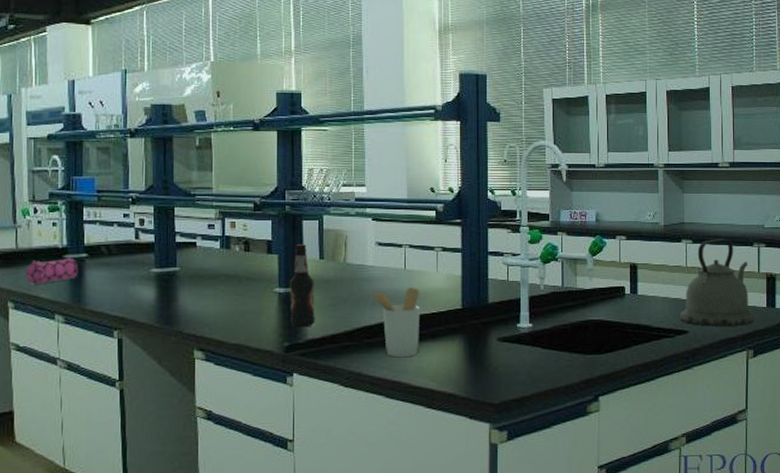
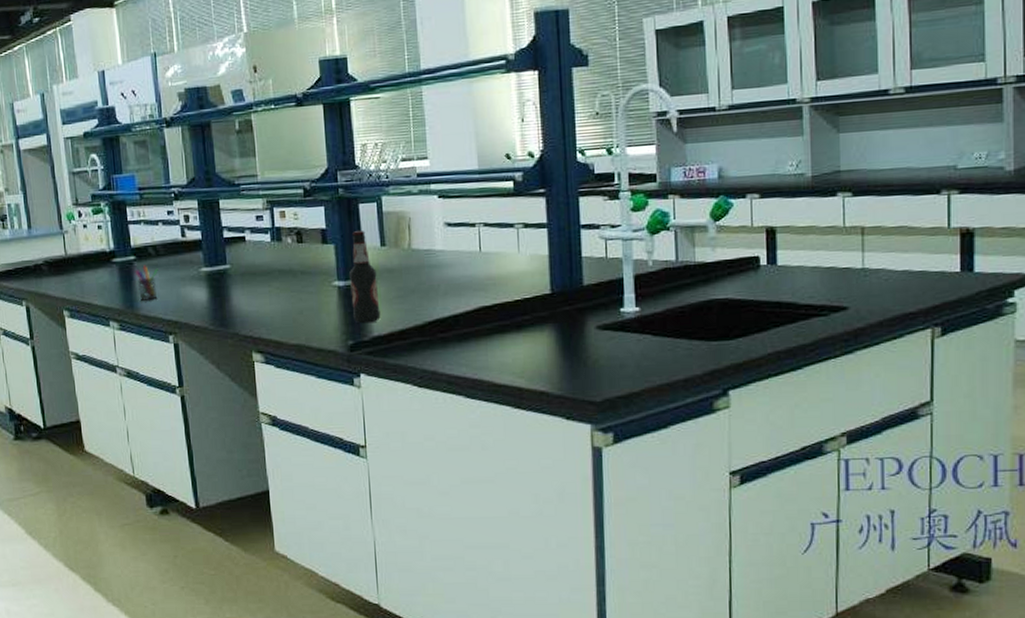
pencil case: present [26,258,79,285] -> none [77,261,128,292]
pen holder: none [85,263,109,297] -> present [134,265,158,302]
utensil holder: present [368,288,420,357] -> none [439,272,502,352]
kettle: present [680,239,755,327] -> none [836,187,944,300]

